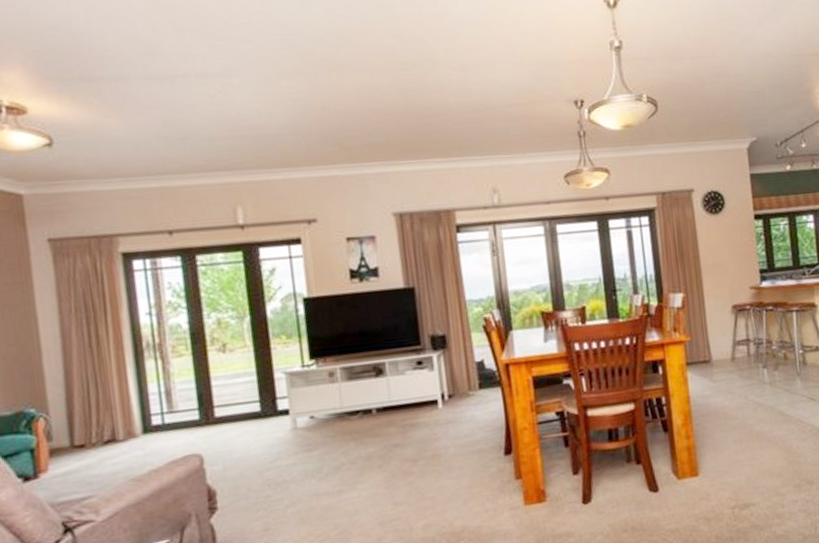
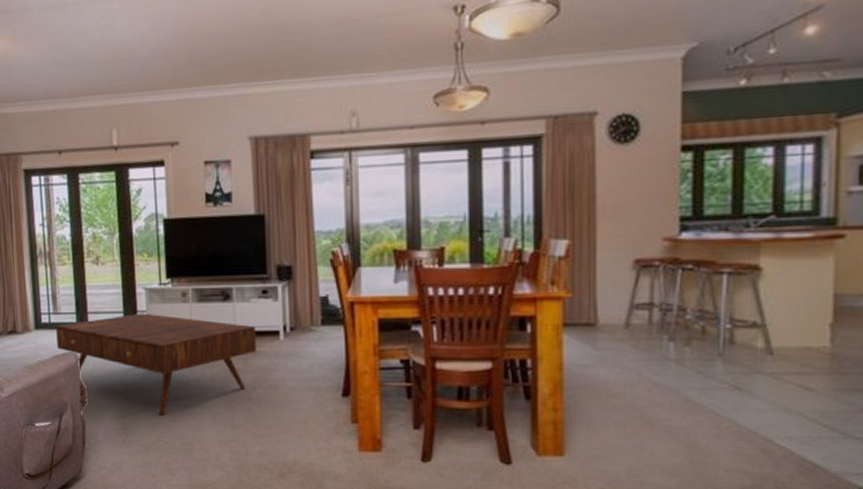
coffee table: none [172,397,415,507] -> present [56,313,257,416]

